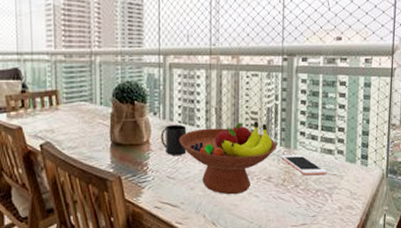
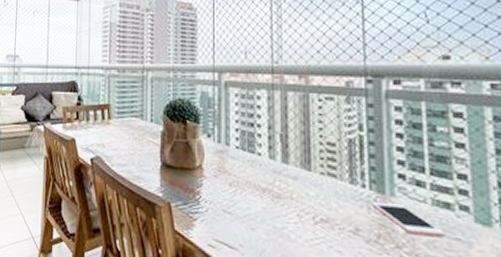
mug: present [160,125,187,155] -> none [215,150,246,186]
fruit bowl: present [179,121,277,195] -> none [237,154,365,246]

